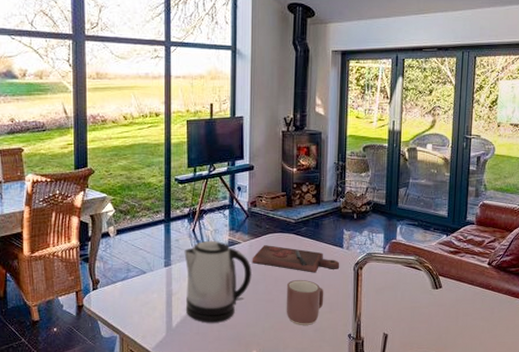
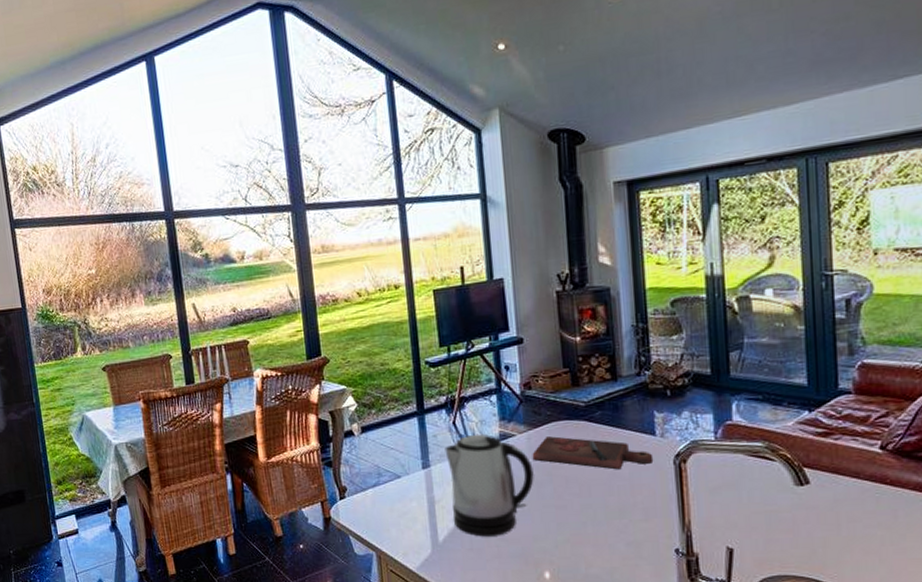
mug: present [286,280,324,325] -> none [581,479,636,538]

